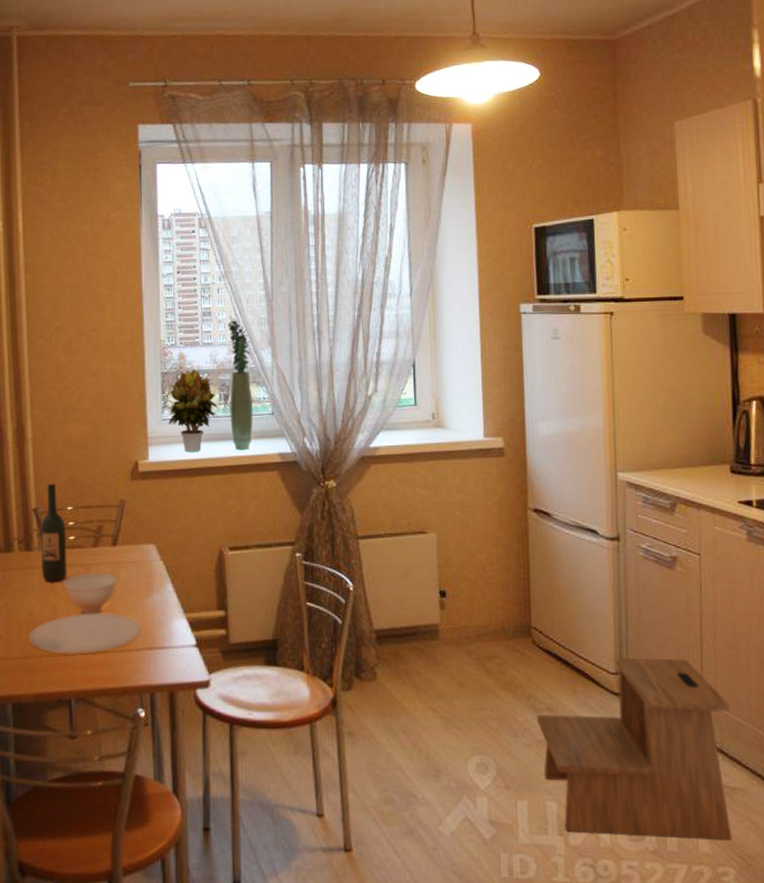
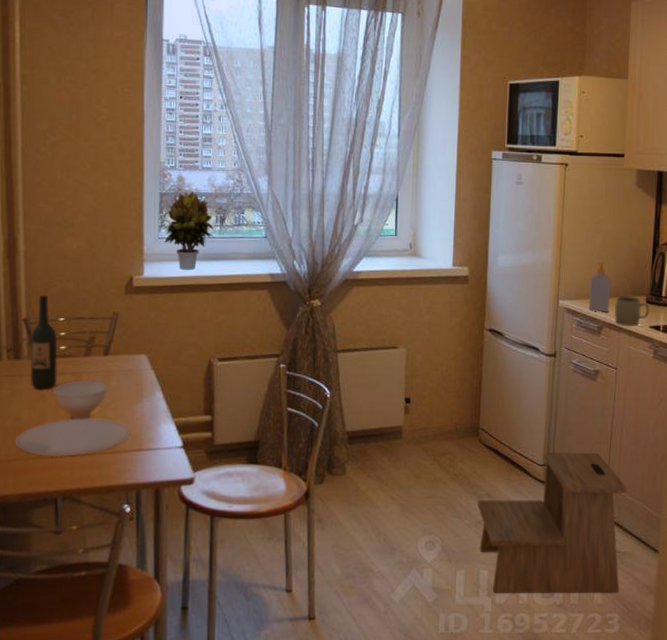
vase: present [228,315,253,451] -> none [225,142,248,270]
soap bottle: none [655,426,683,486] -> present [589,262,611,312]
mug: none [690,464,736,503] -> present [614,295,650,327]

